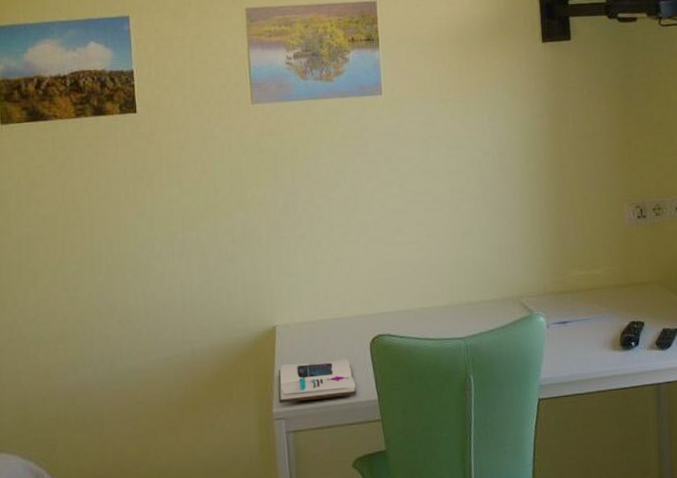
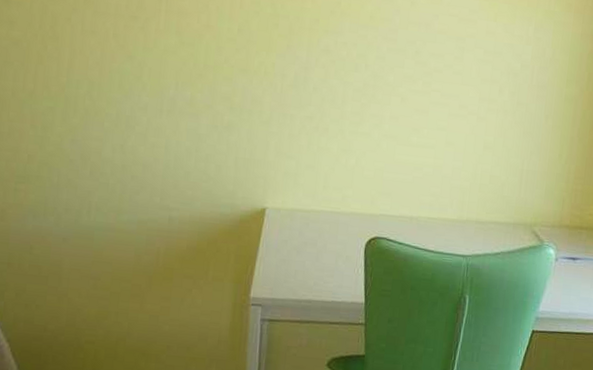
book: present [278,359,357,403] -> none [258,250,344,295]

